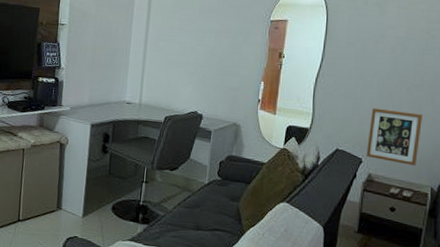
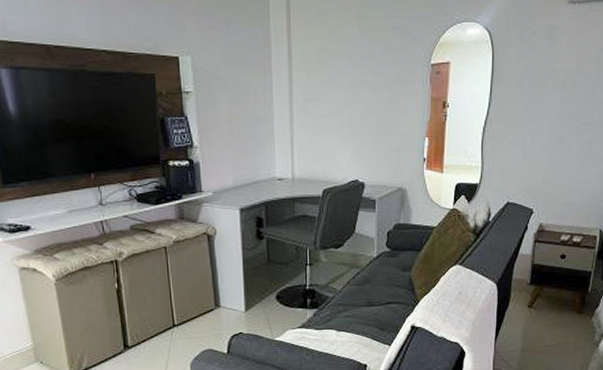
picture frame: present [366,107,422,166] -> none [537,153,592,210]

